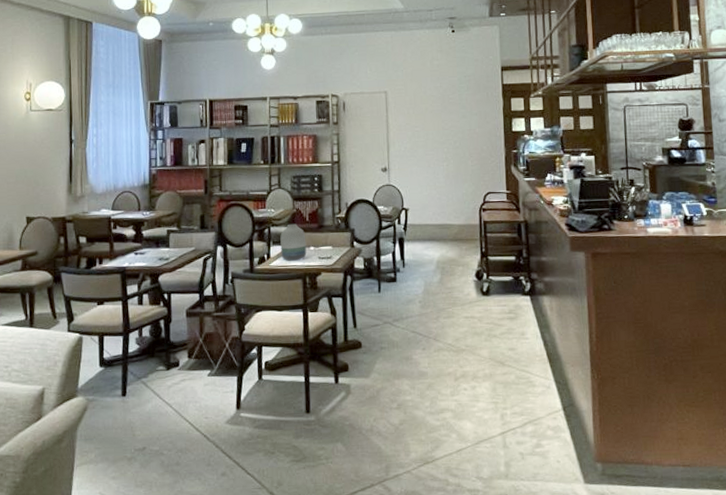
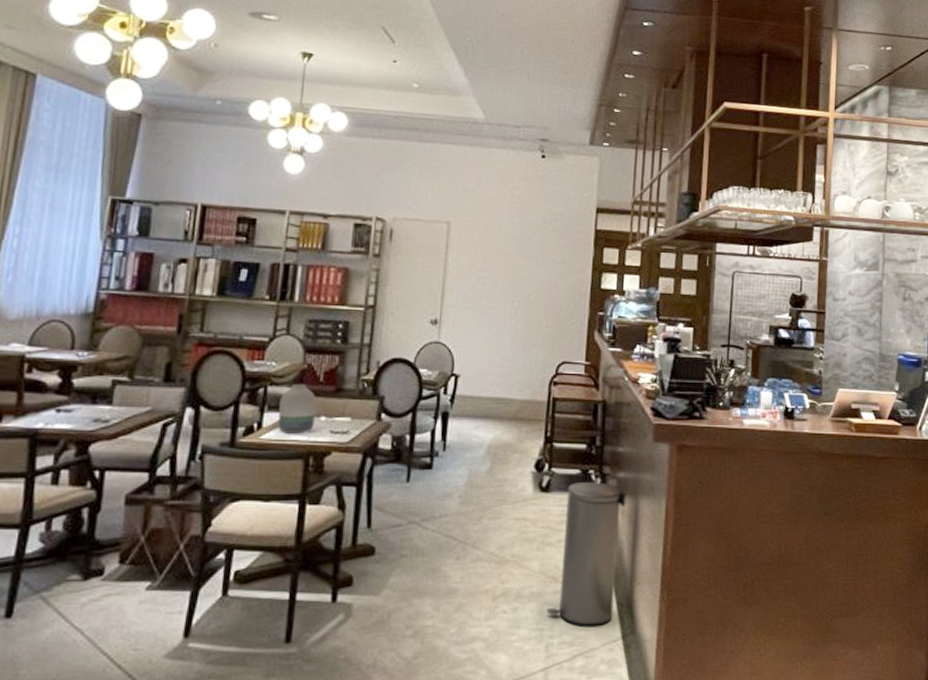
pedal bin: none [498,286,554,401] -> present [546,482,627,628]

